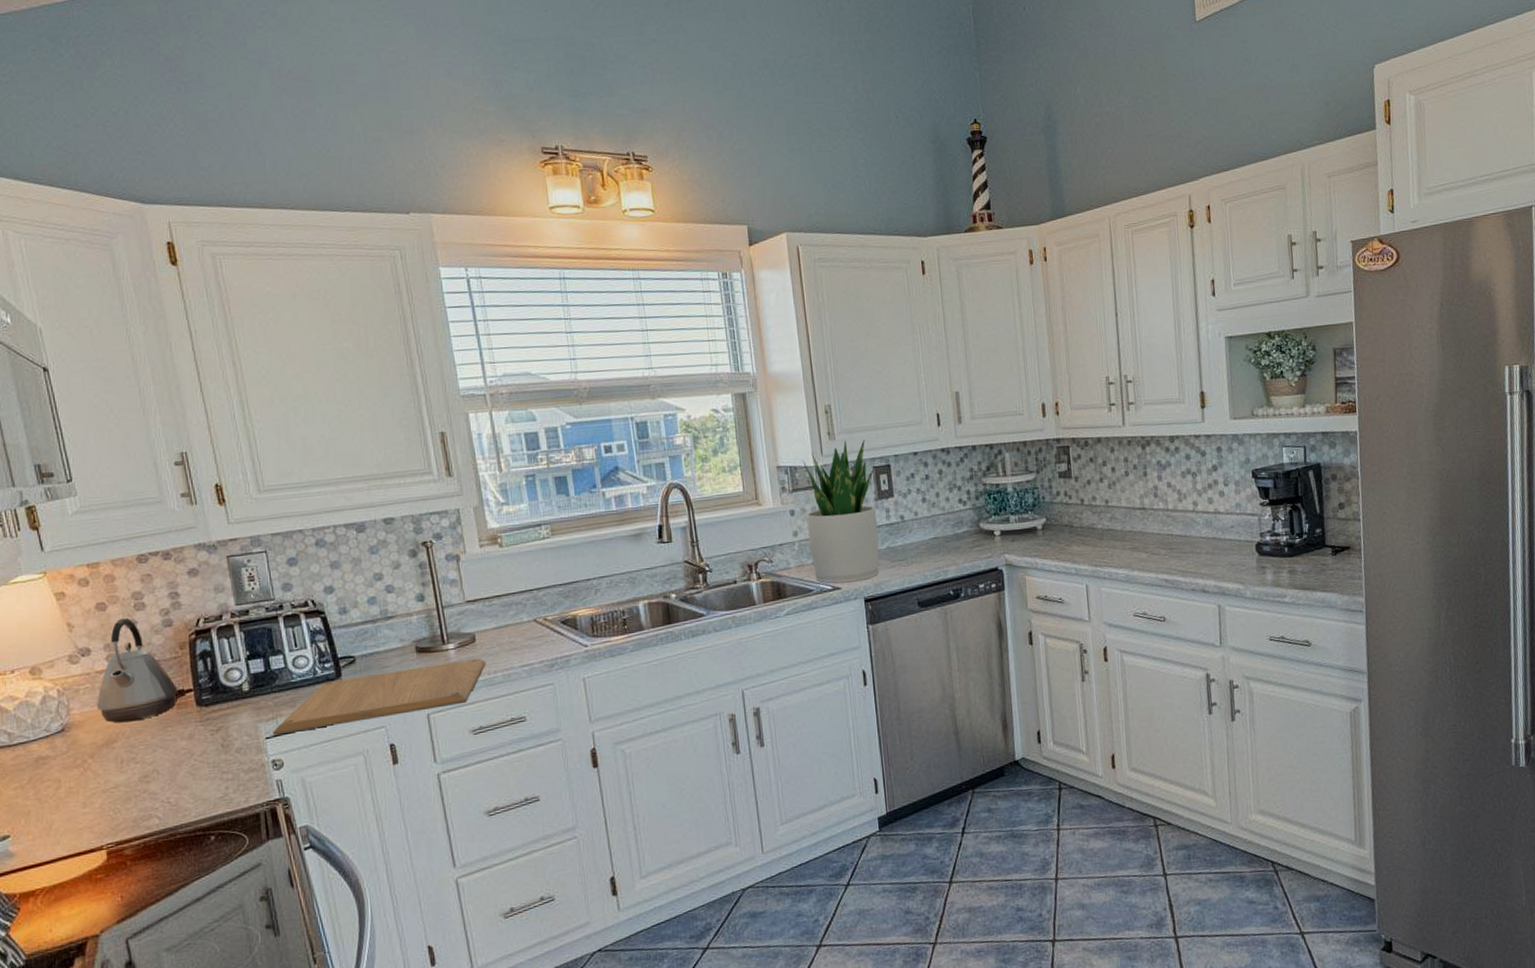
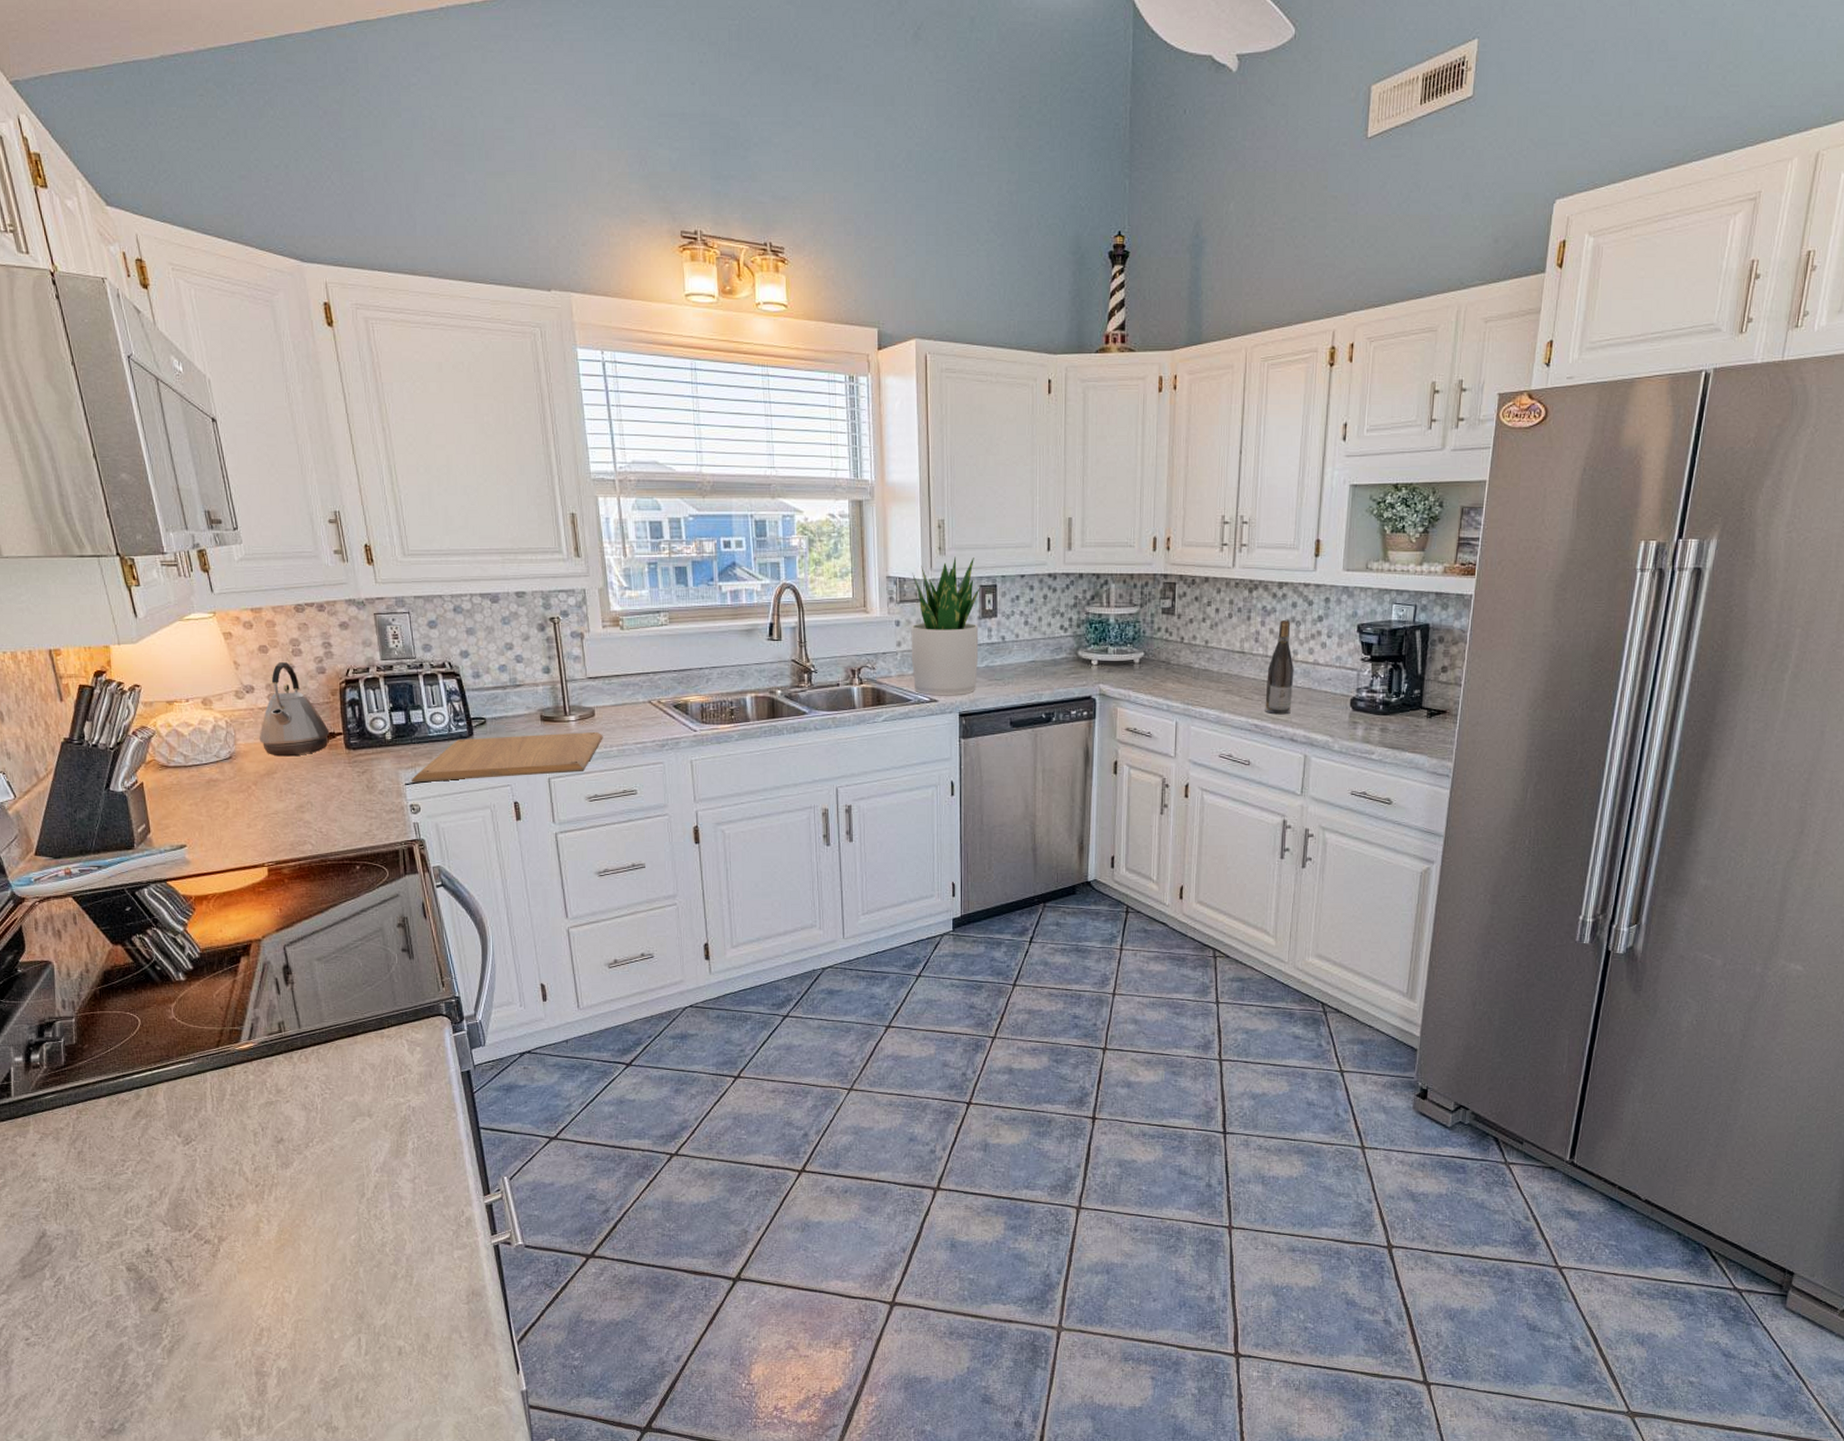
wine bottle: none [1170,471,1199,568] -> present [1265,619,1295,715]

